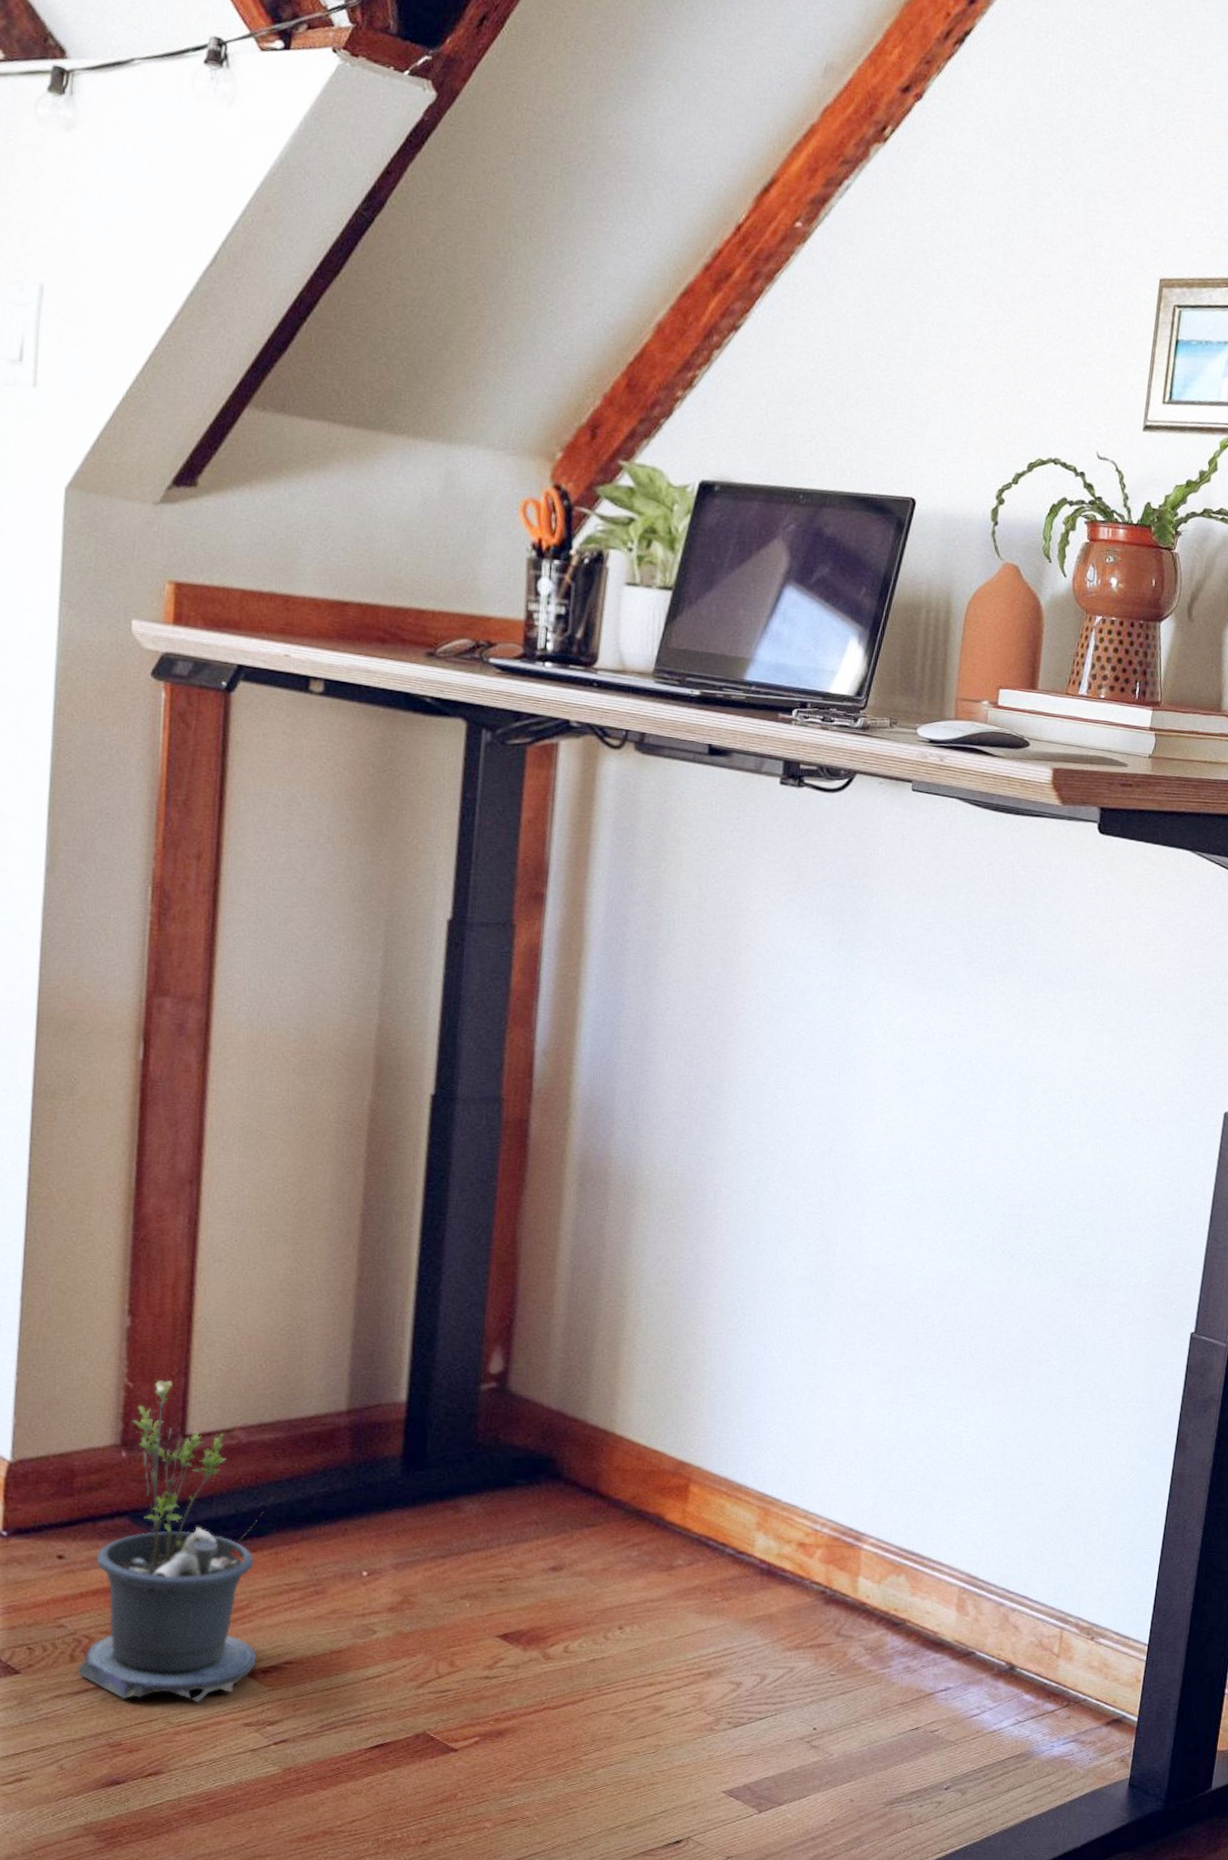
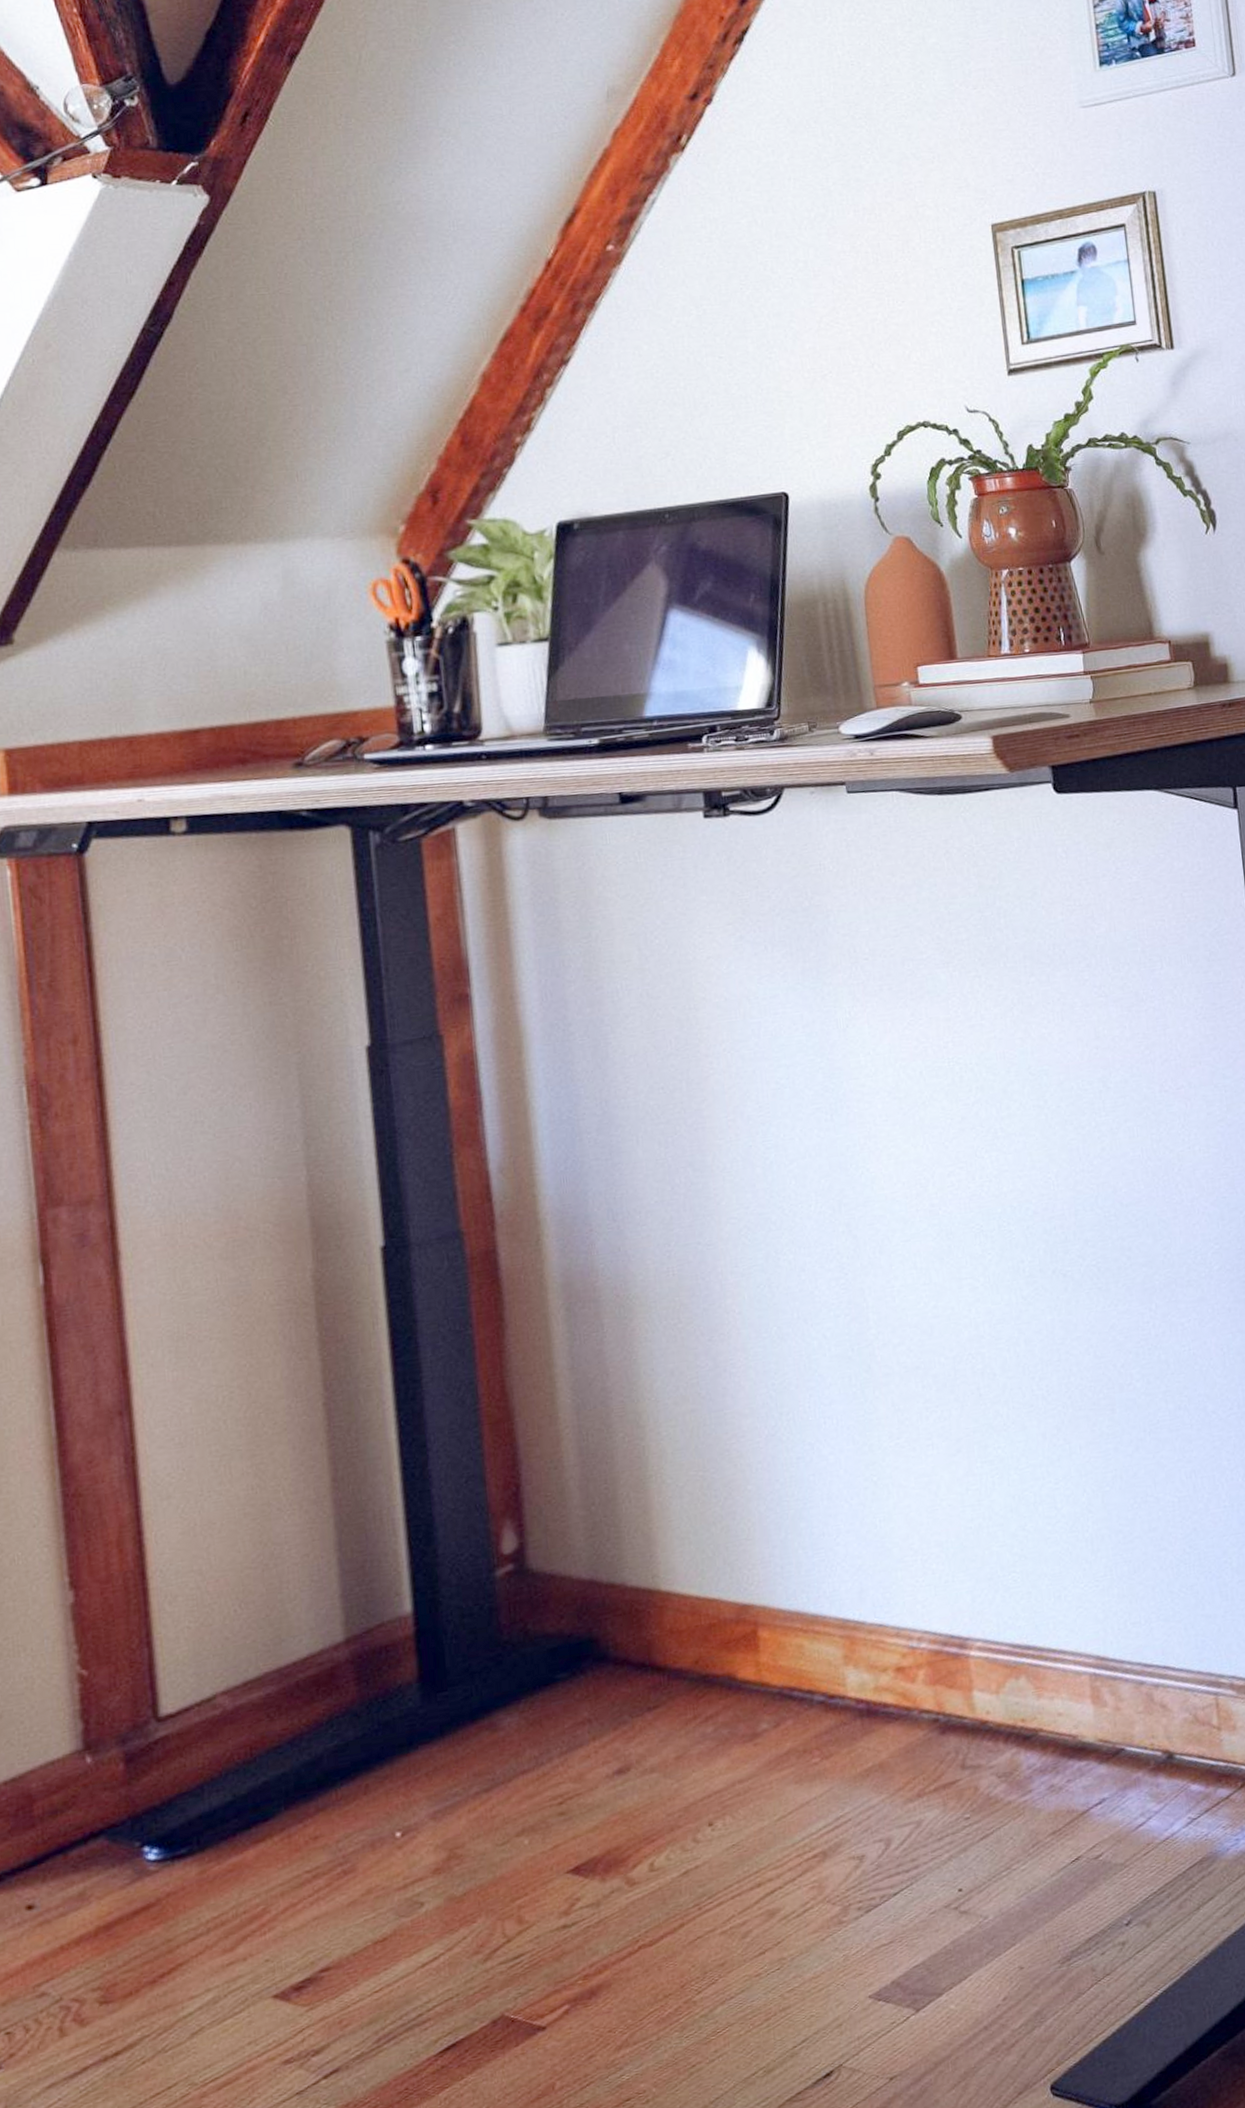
potted plant: present [77,1380,273,1703] -> none [70,1656,287,2069]

